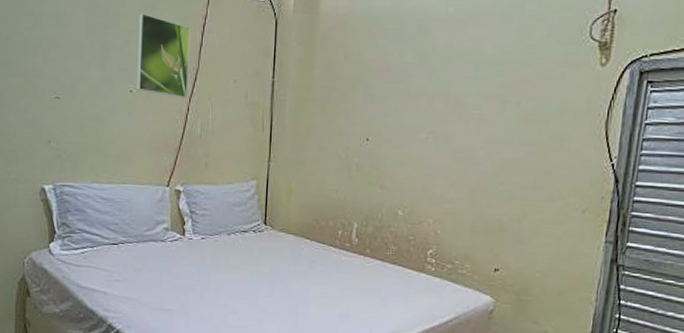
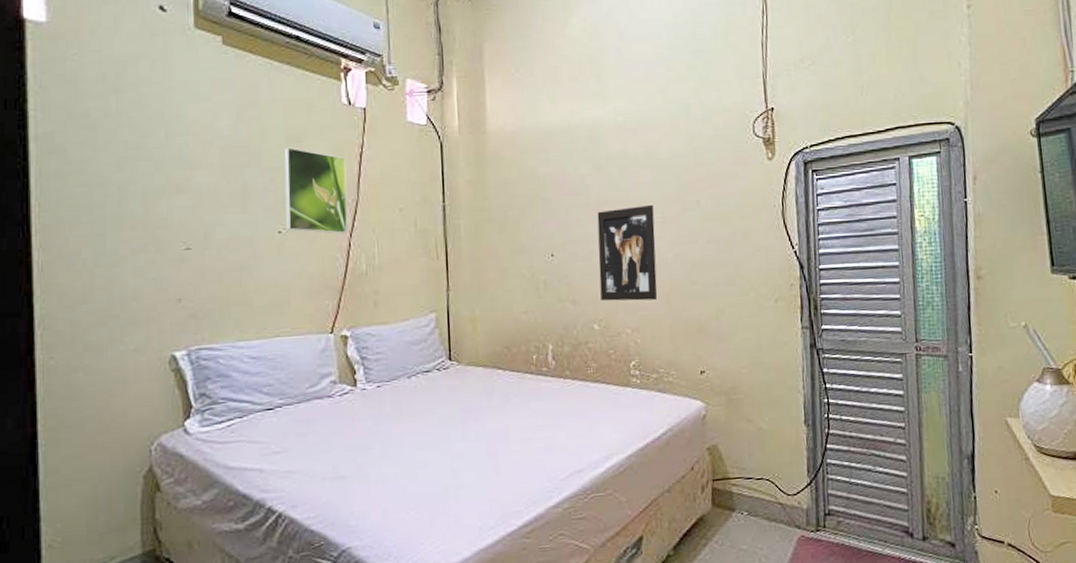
wall art: none [408,100,472,195] -> present [597,204,658,301]

